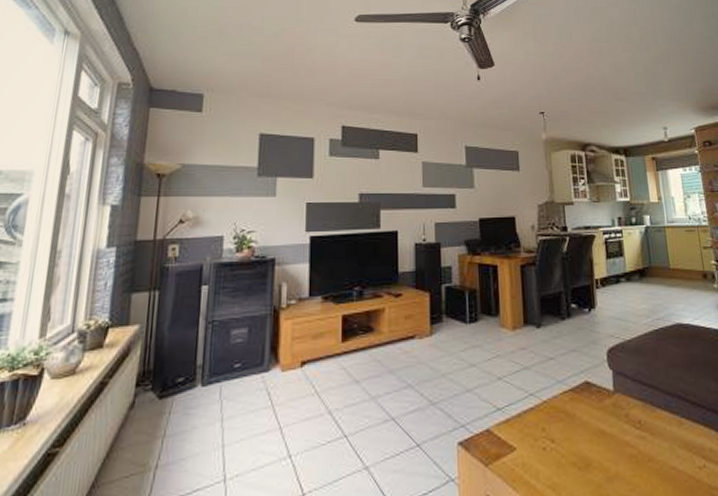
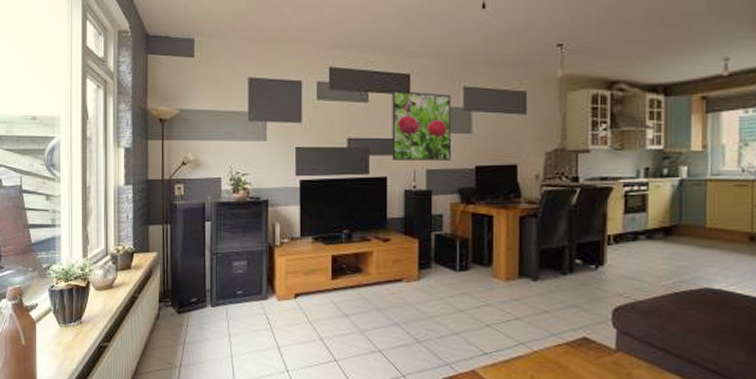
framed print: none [401,148,456,214] -> present [392,90,451,161]

